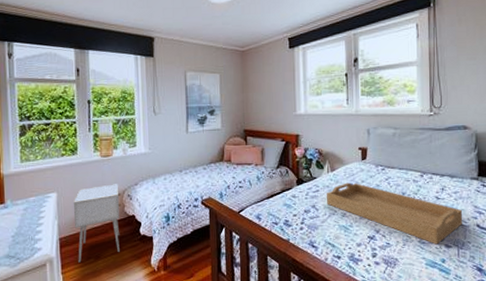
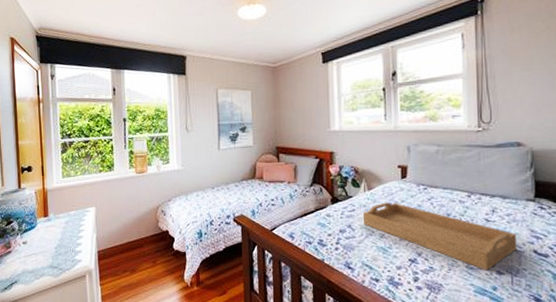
nightstand: present [73,184,121,263] -> none [110,200,155,275]

